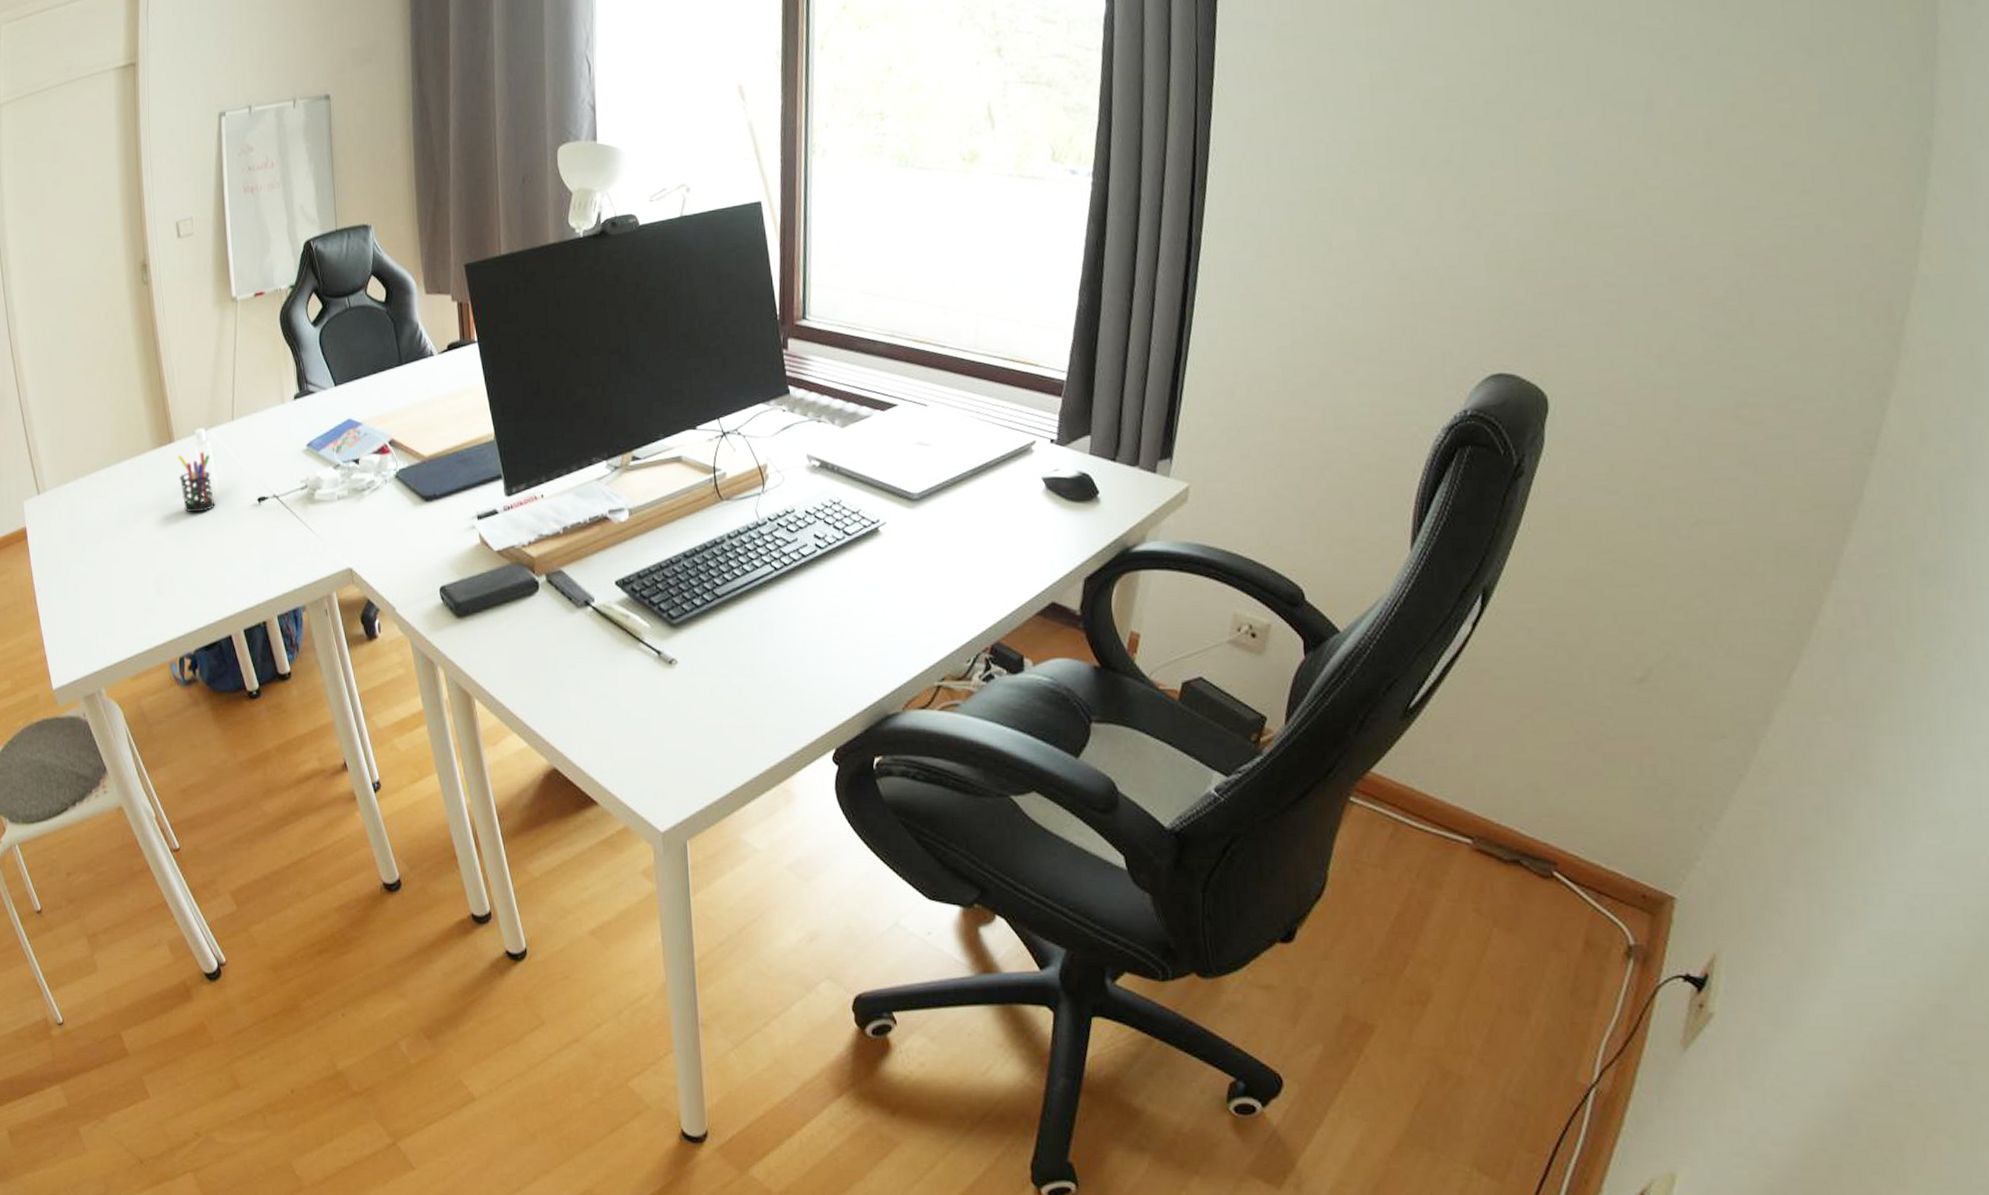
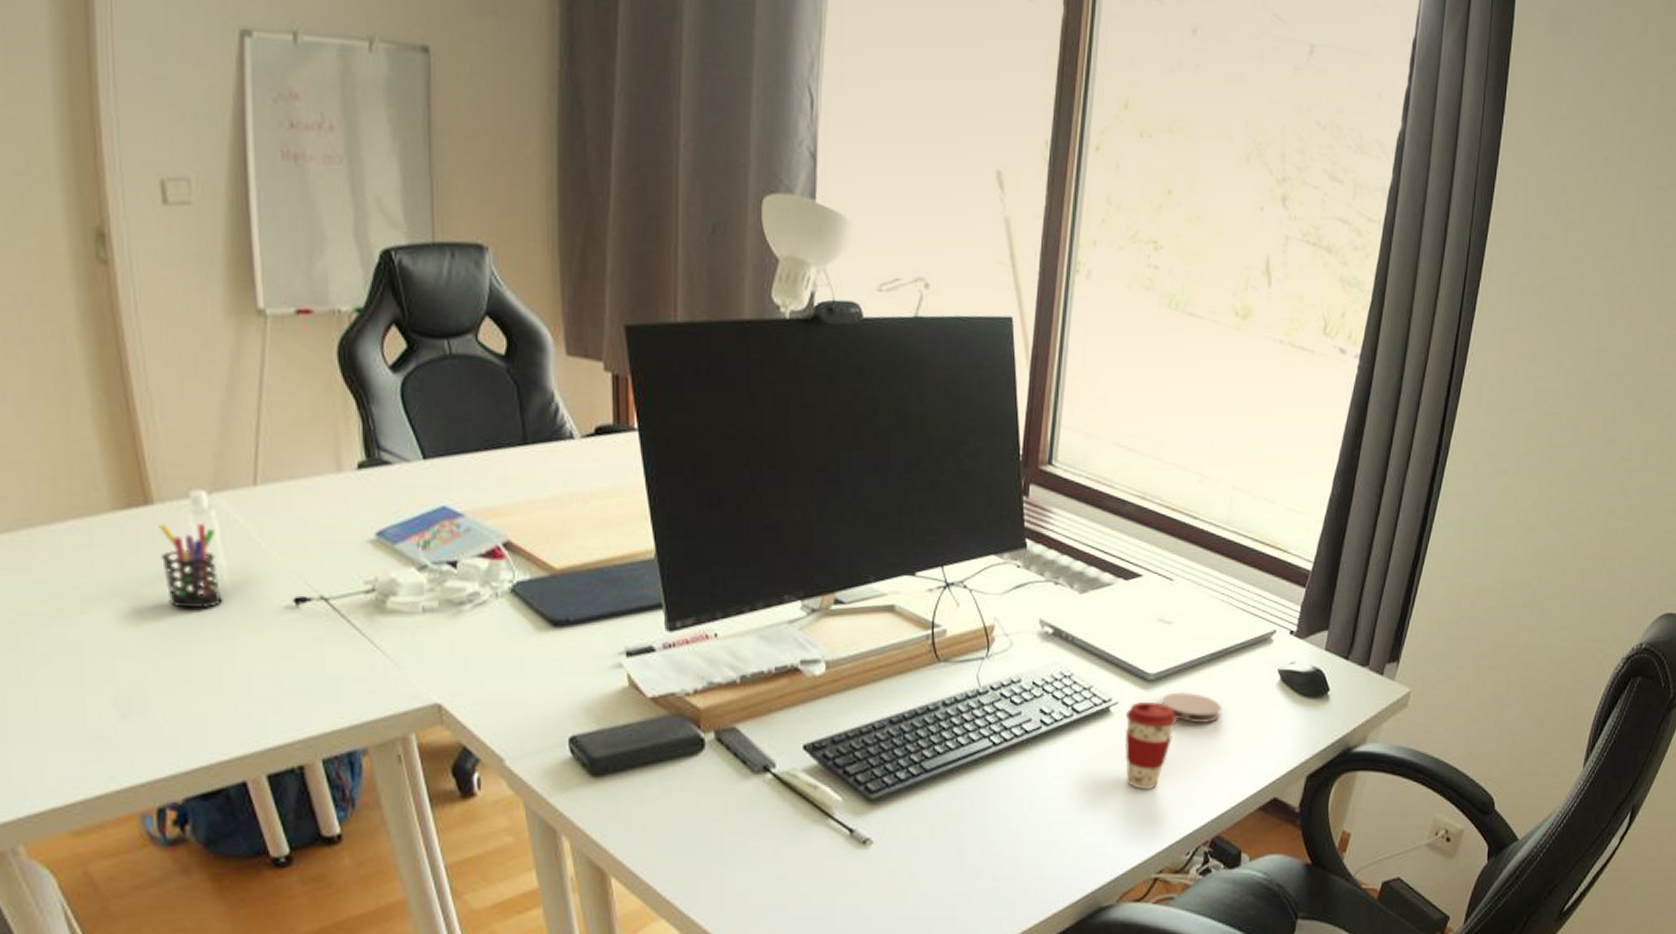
coffee cup: none [894,519,945,602] -> present [1124,701,1177,790]
coaster: none [928,507,988,537] -> present [1162,692,1222,724]

